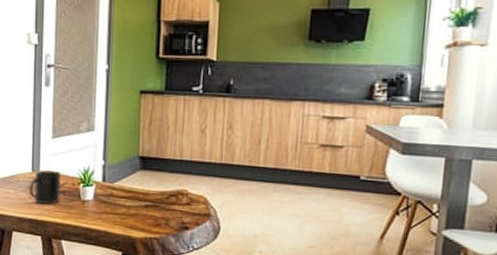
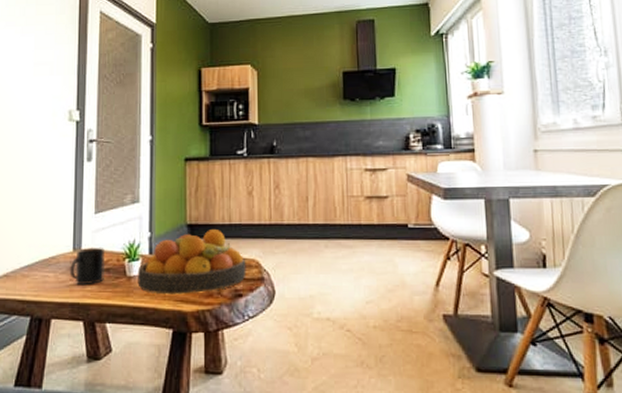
fruit bowl: none [91,163,195,222] -> present [138,230,246,295]

